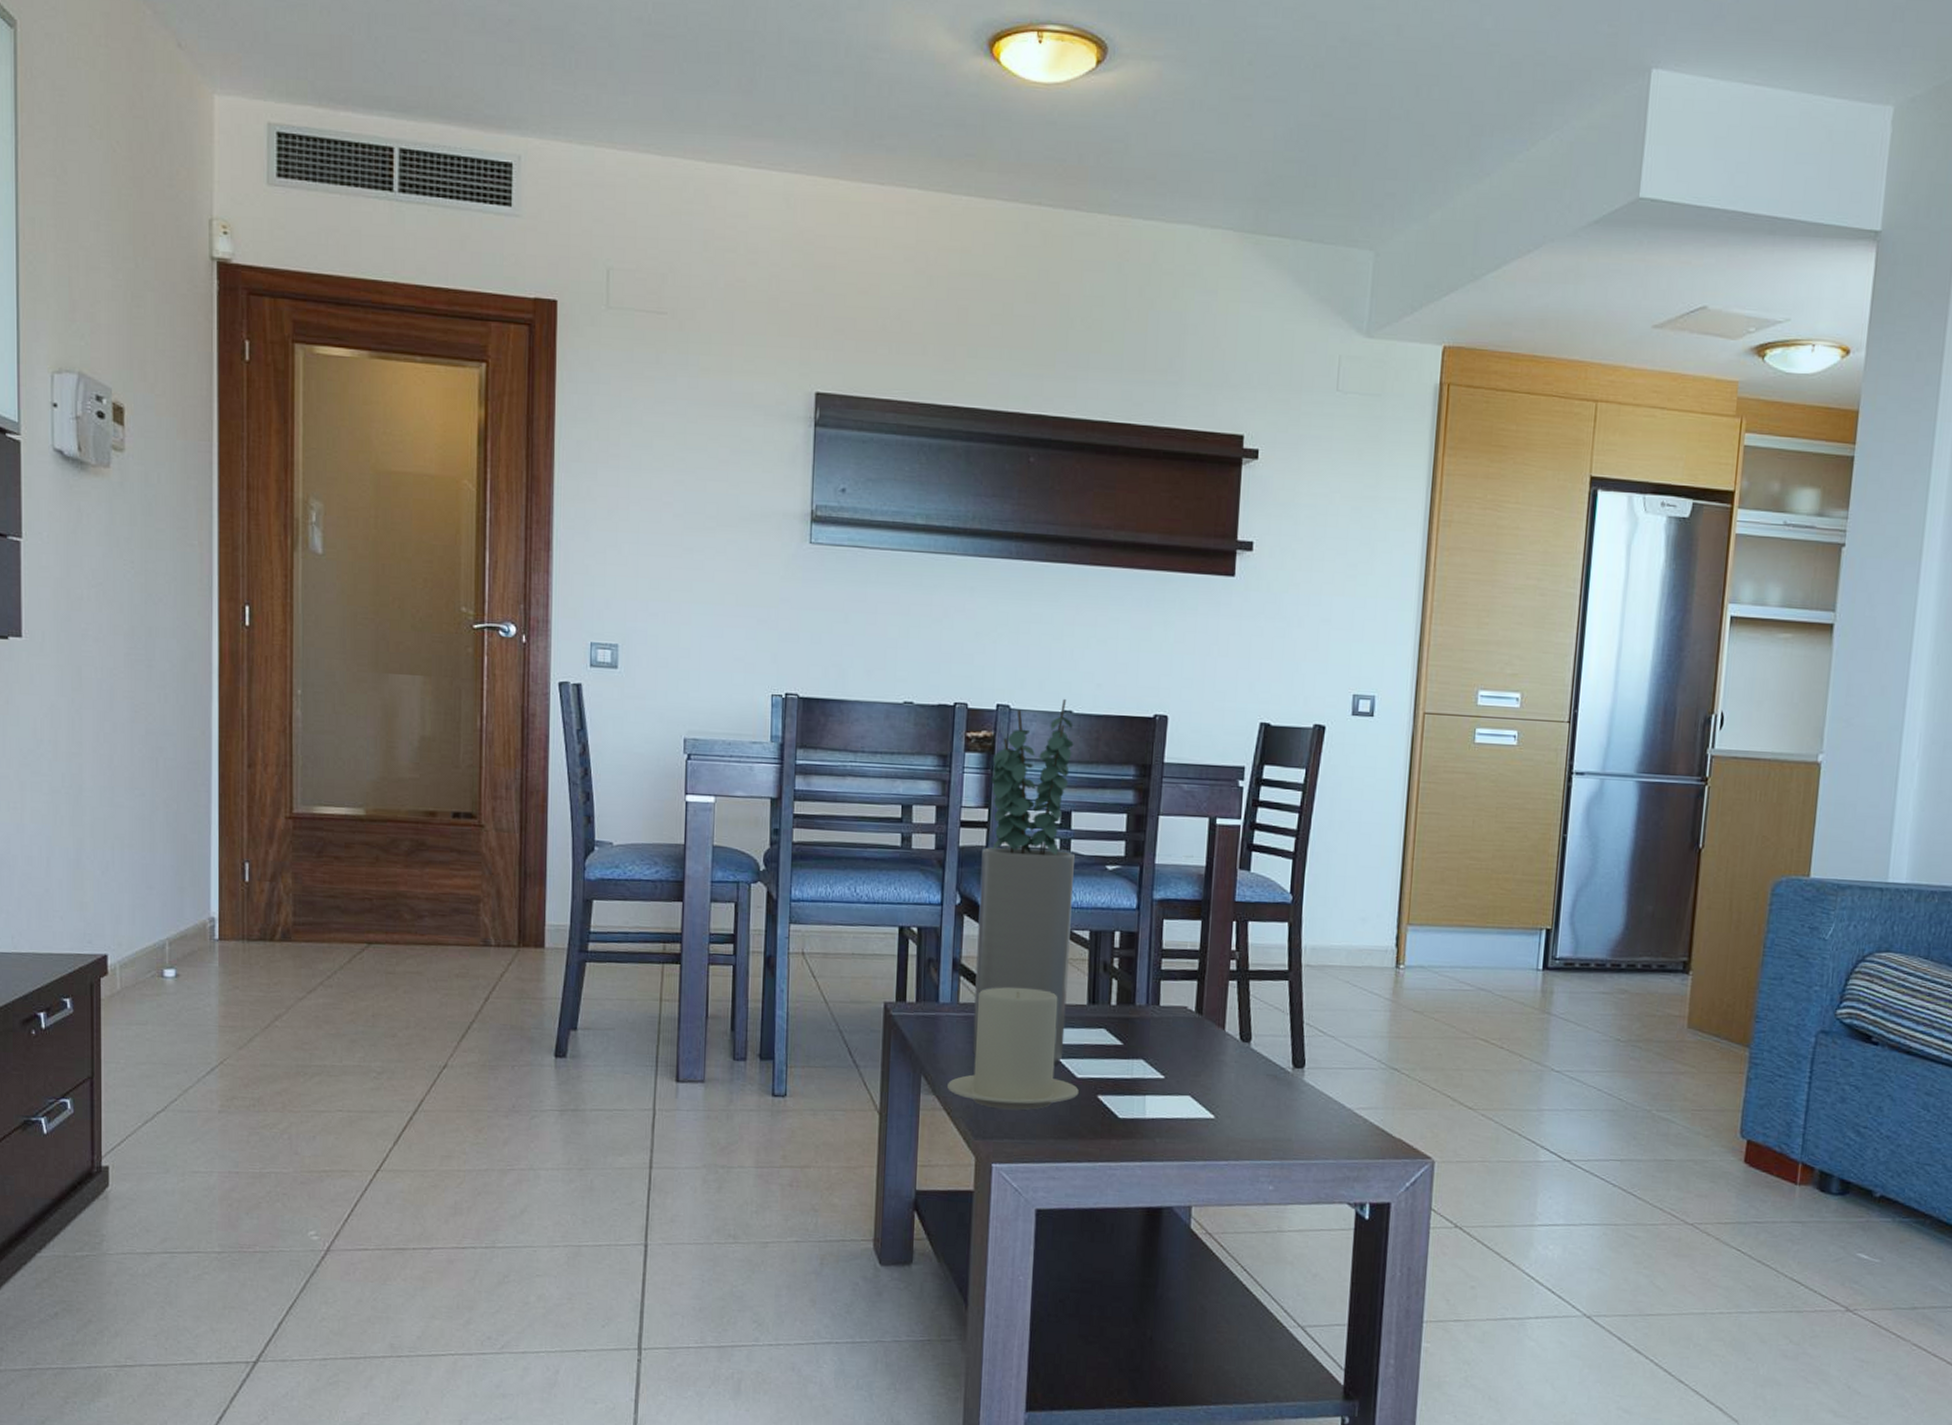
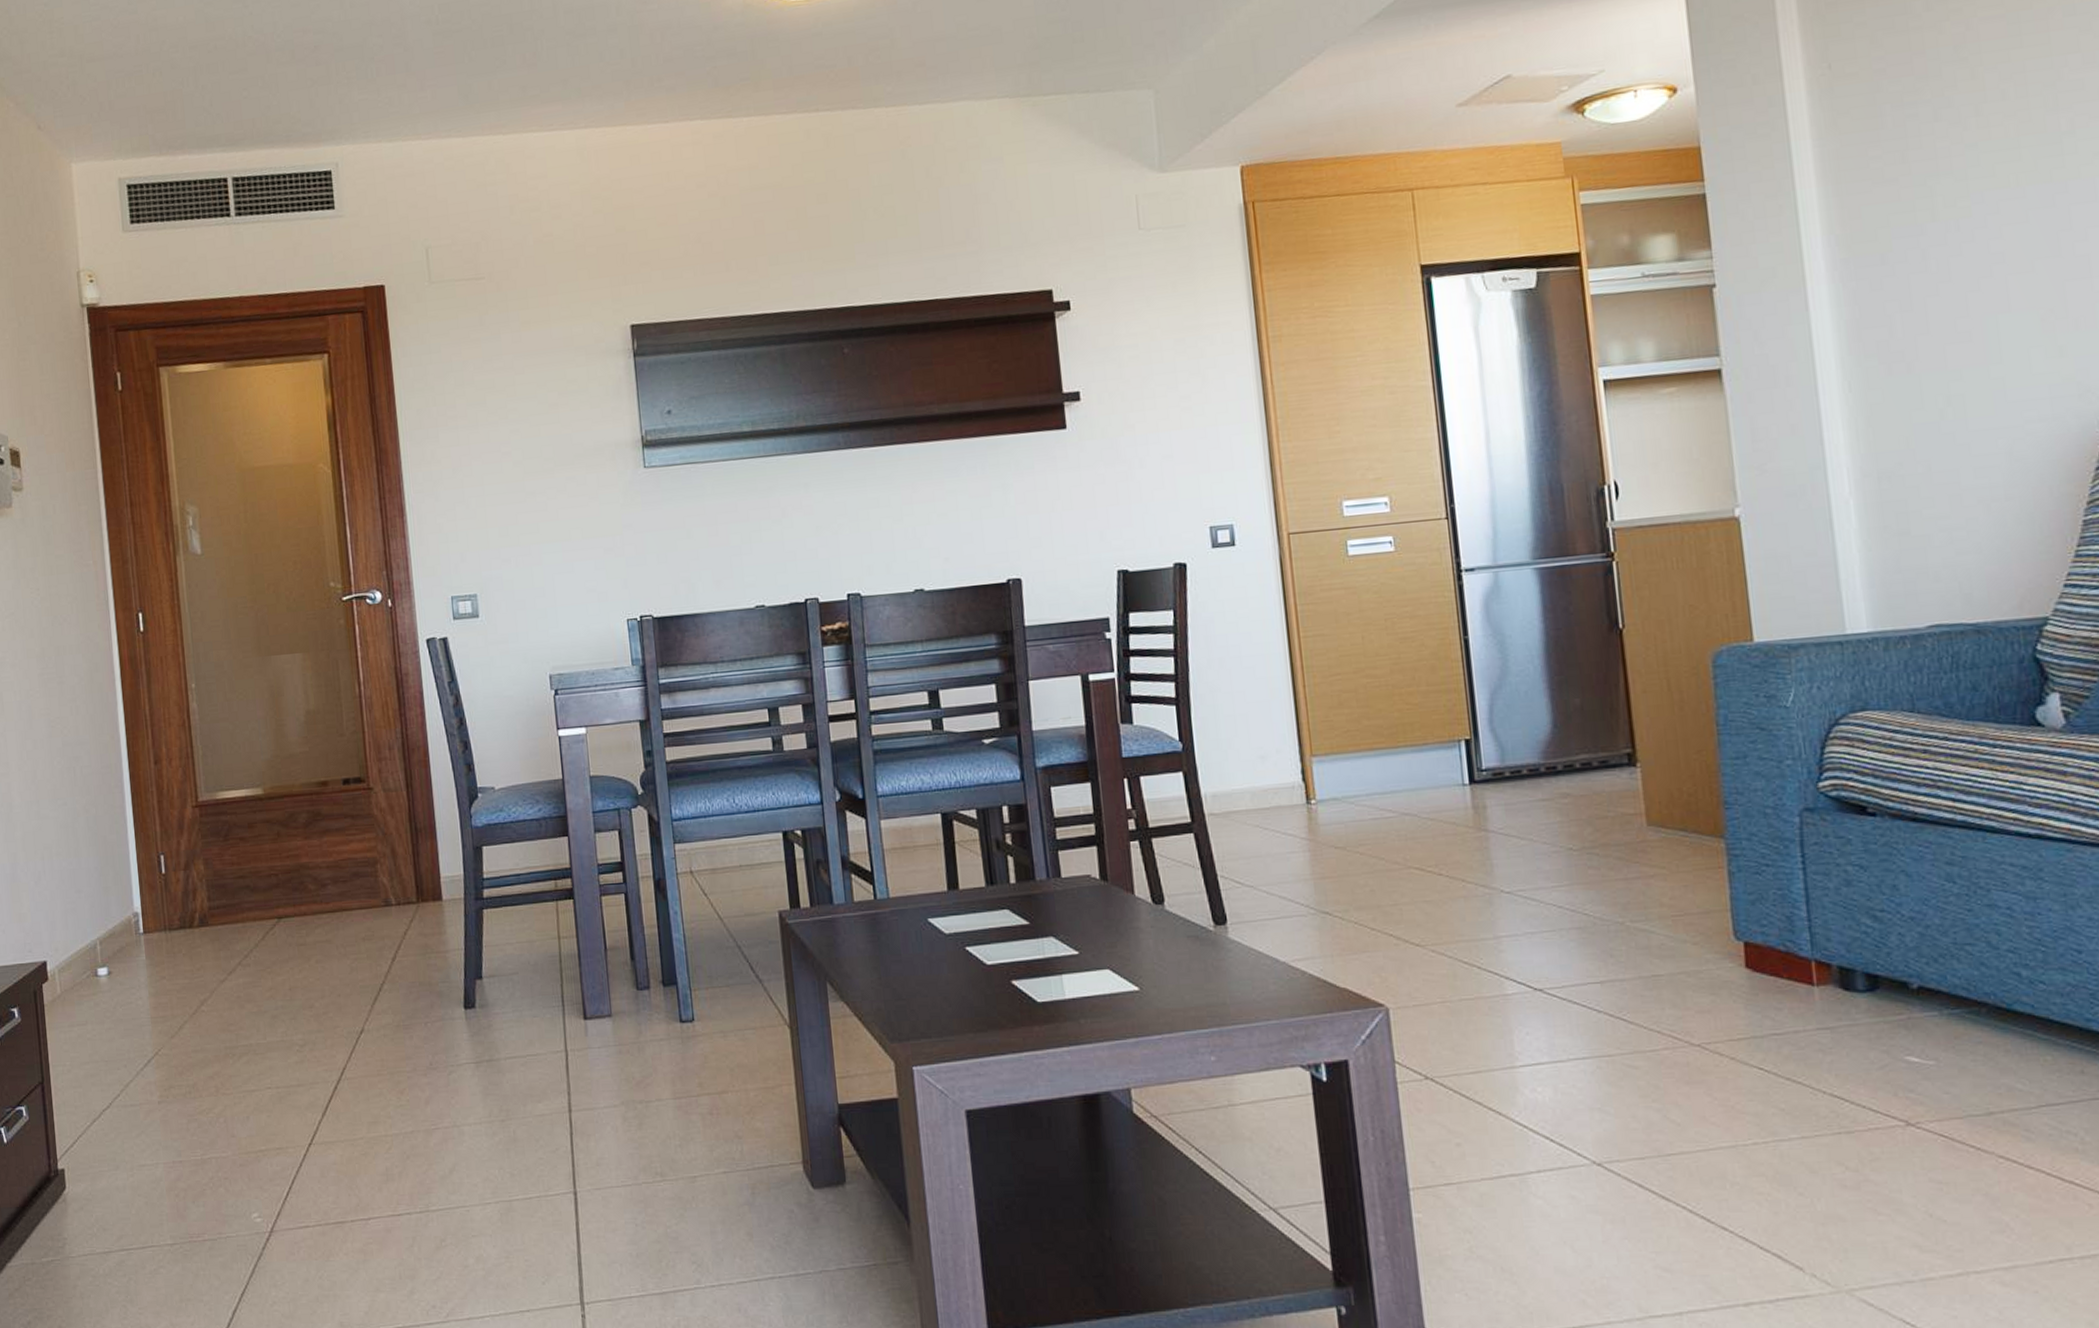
candle: present [947,987,1079,1111] -> none [855,877,991,1008]
vase: present [972,698,1076,1067] -> none [851,577,969,957]

